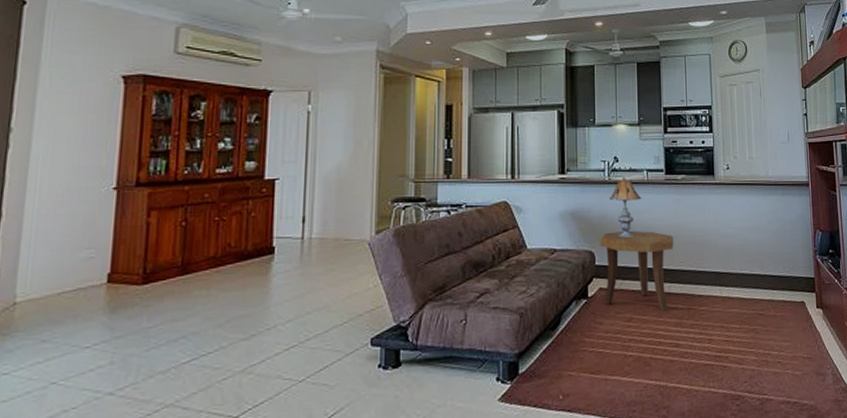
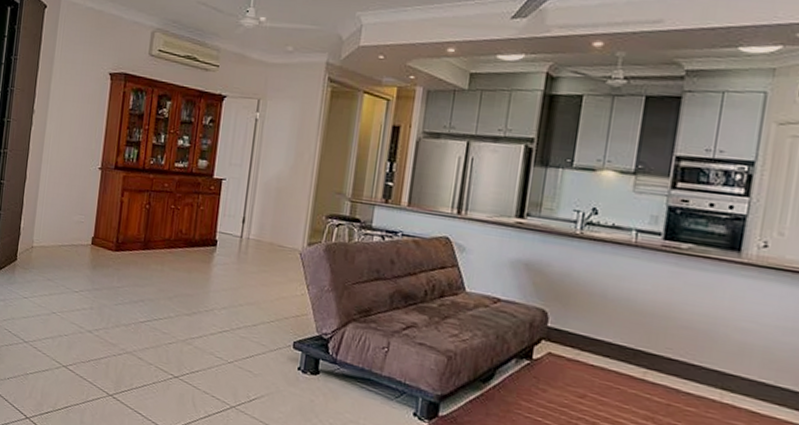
side table: present [600,231,674,311] -> none [552,293,662,399]
table lamp: present [610,176,642,237] -> none [578,232,624,305]

